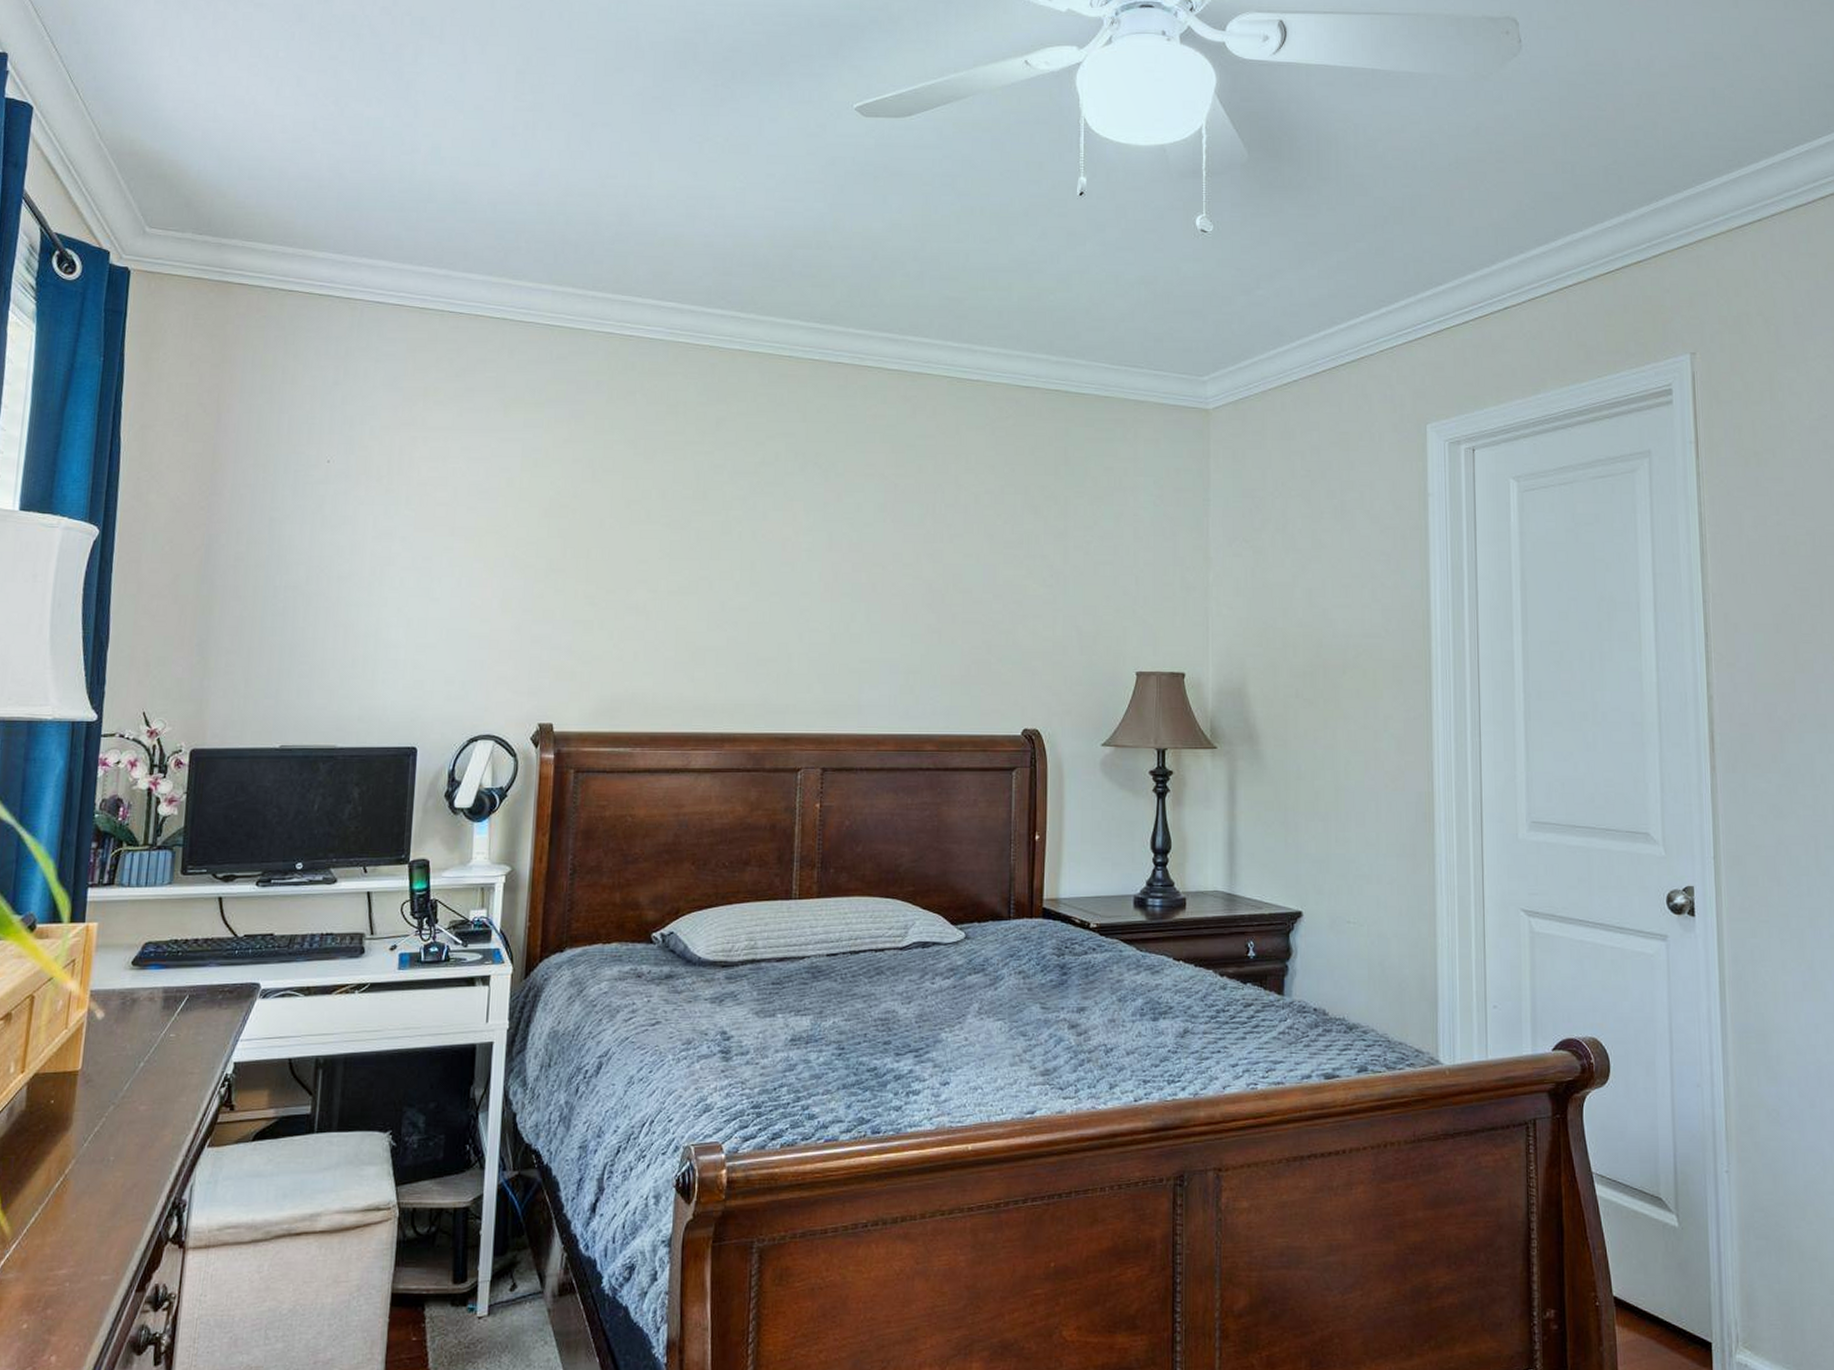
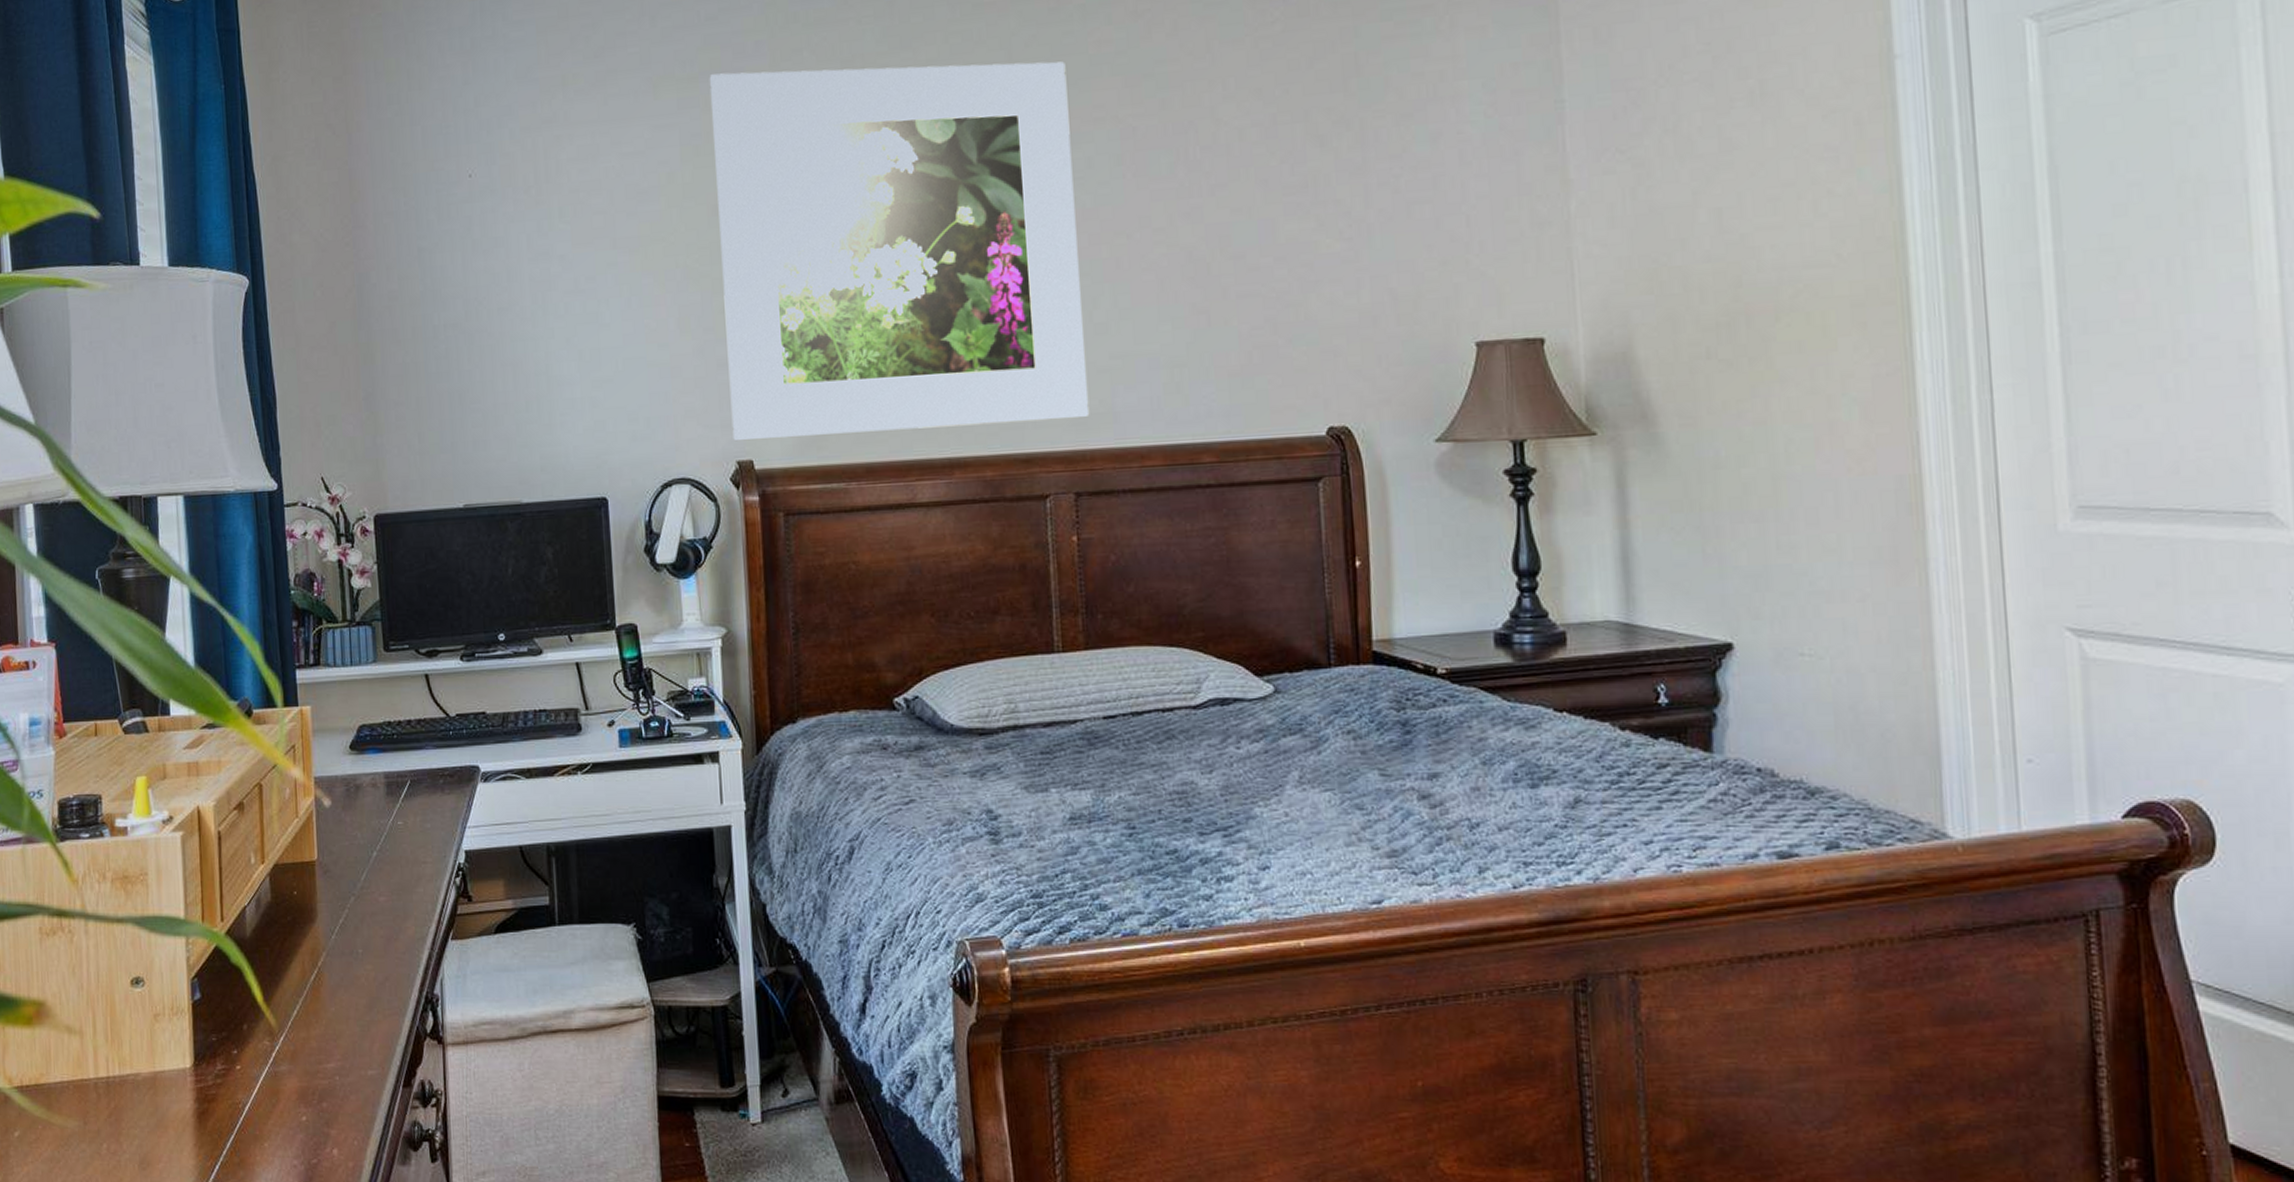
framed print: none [537,403,847,708] -> present [709,61,1090,442]

